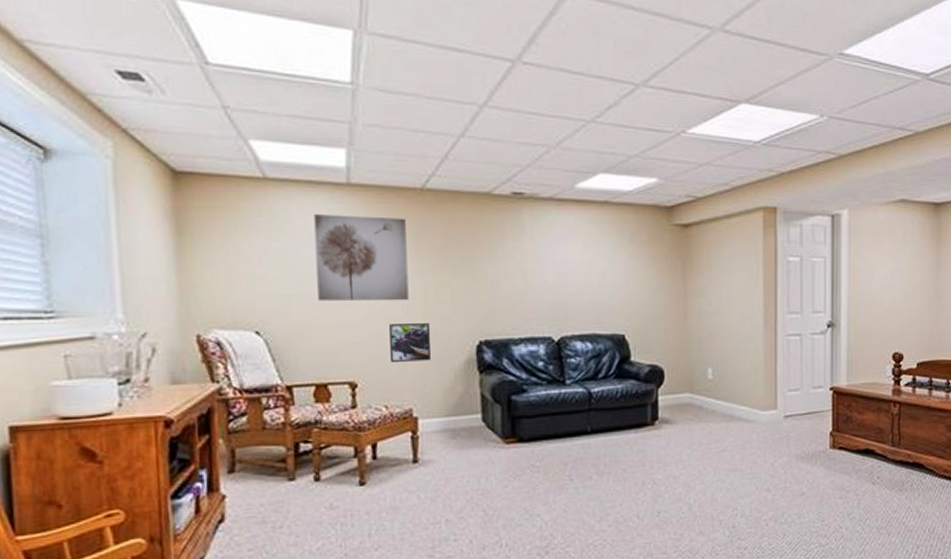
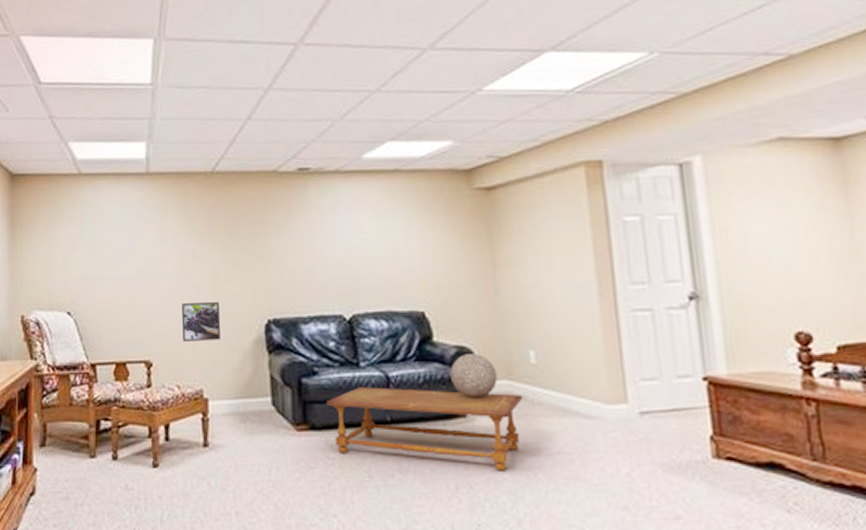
wall art: present [313,215,409,301] -> none [118,201,200,283]
coffee table: none [534,402,700,468] -> present [326,387,524,471]
decorative sphere: none [644,371,681,410] -> present [450,354,498,399]

